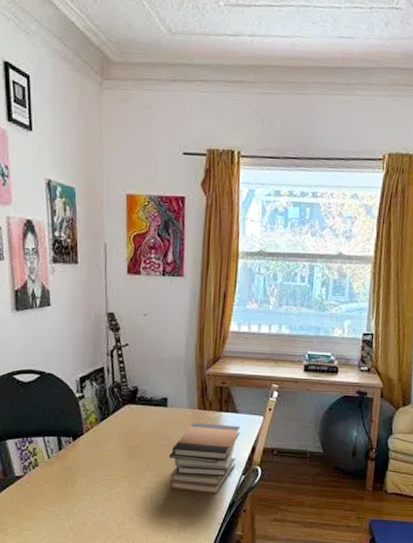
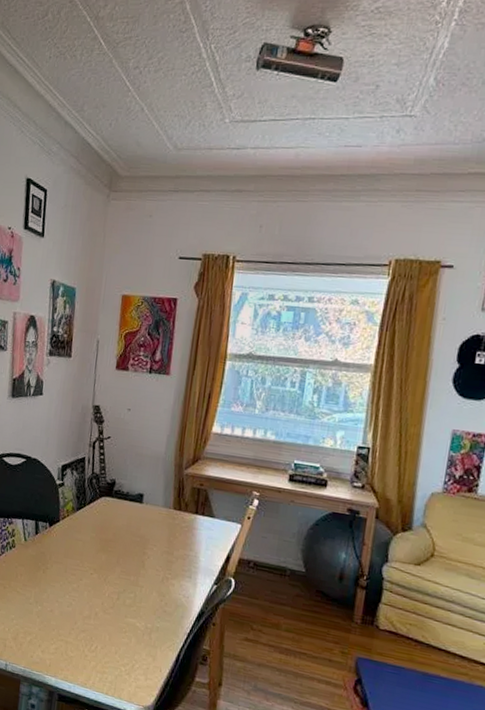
book stack: present [168,423,241,494] -> none [137,523,216,601]

